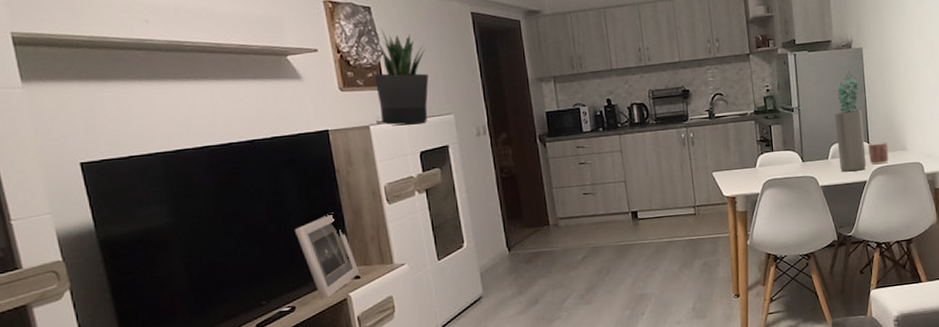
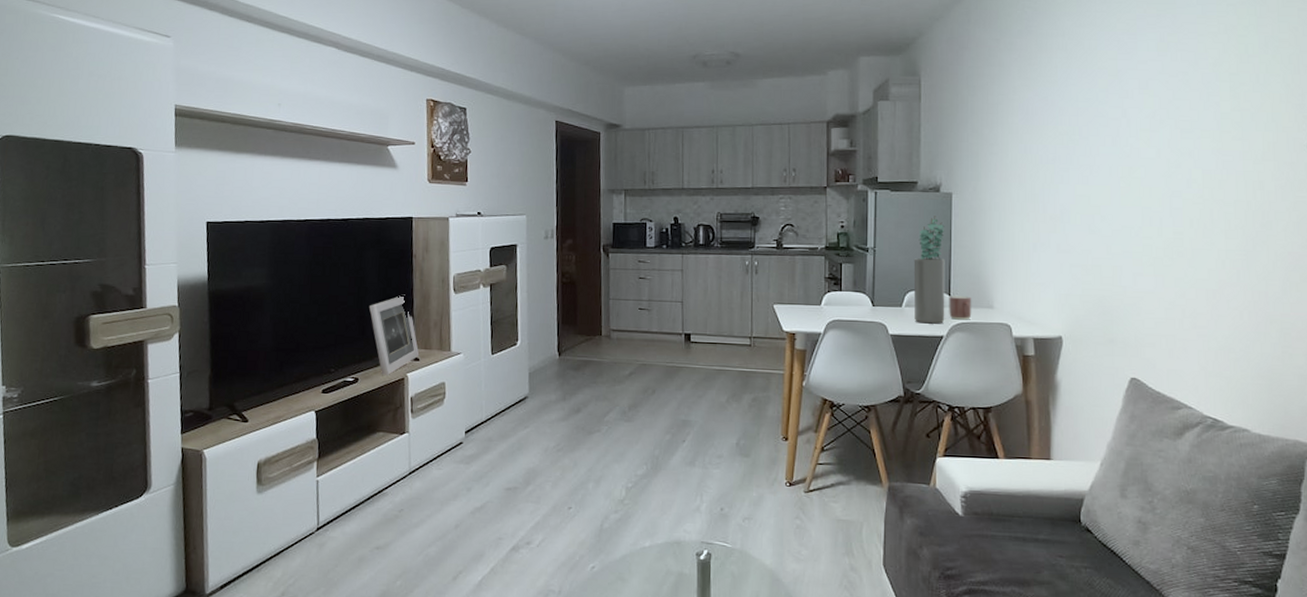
planter: present [374,29,429,126] -> none [460,129,510,221]

